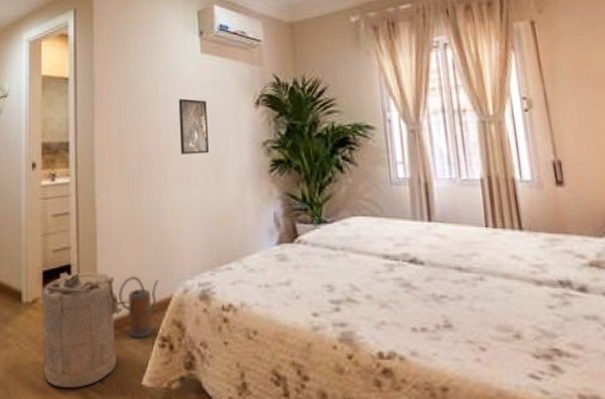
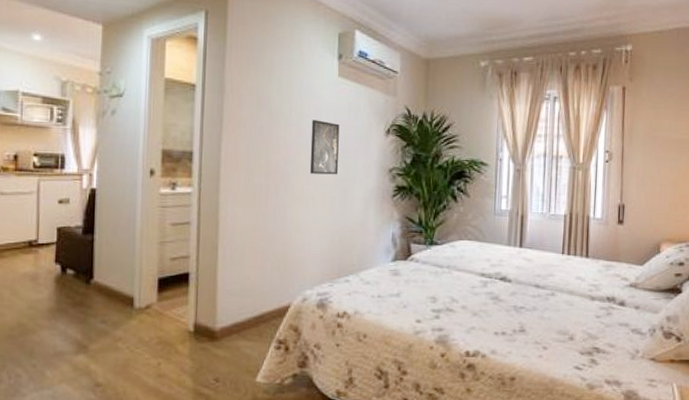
laundry hamper: present [42,272,131,389] -> none [155,280,250,387]
watering can: present [119,276,159,339] -> none [238,285,279,342]

